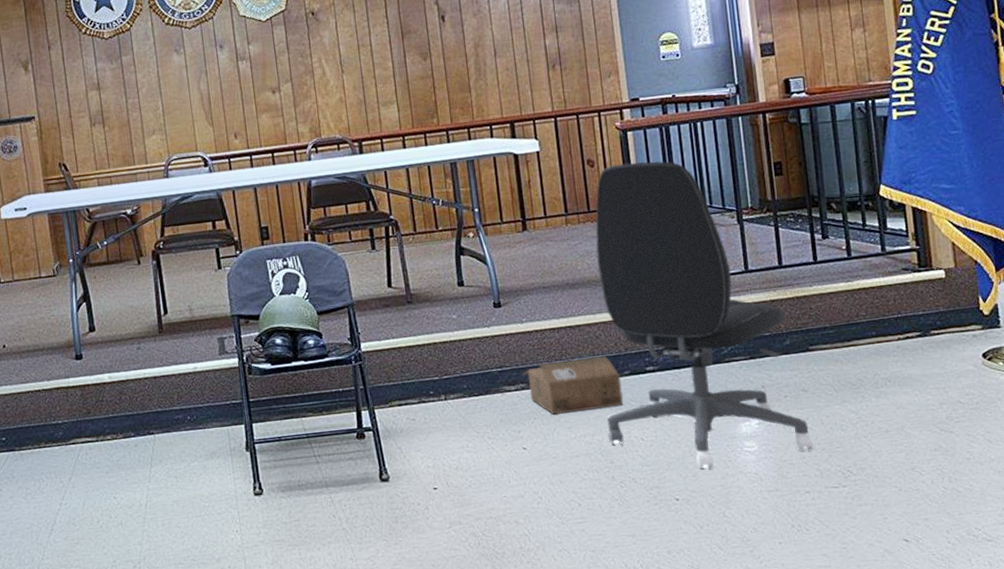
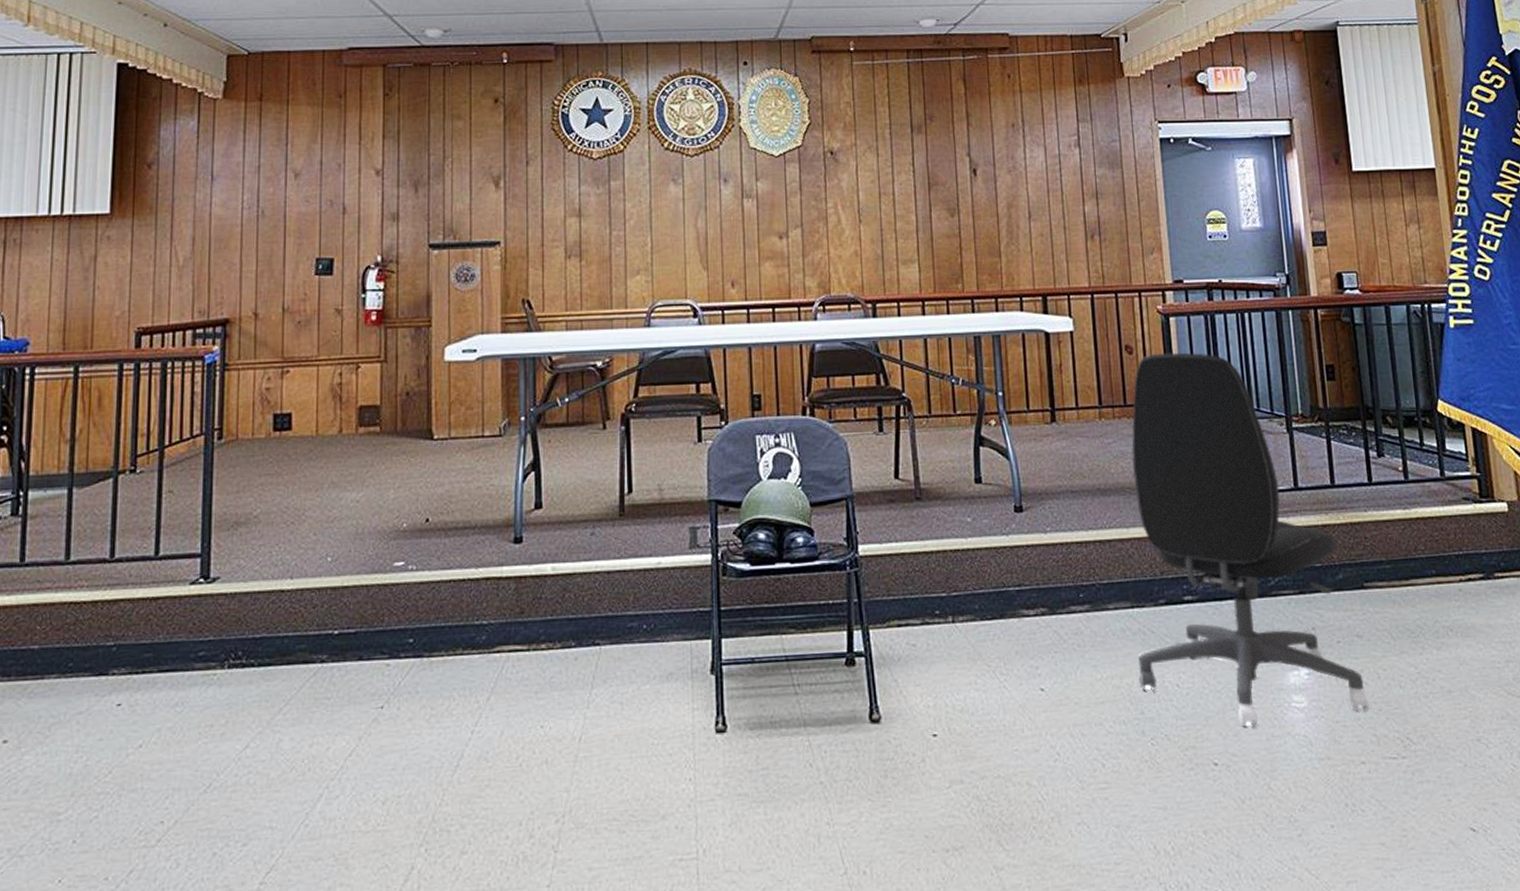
cardboard box: present [521,356,623,415] -> none [1042,579,1157,649]

